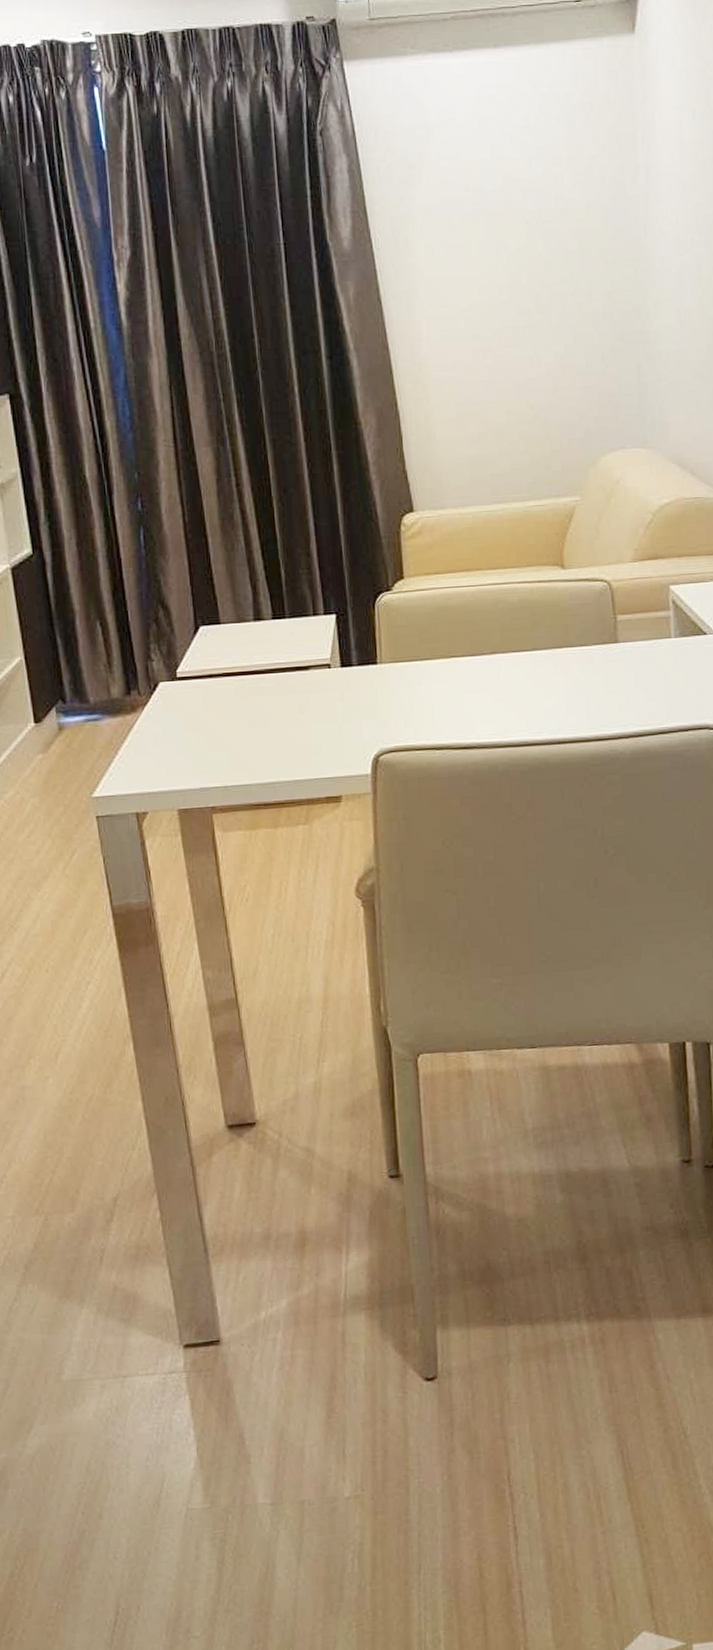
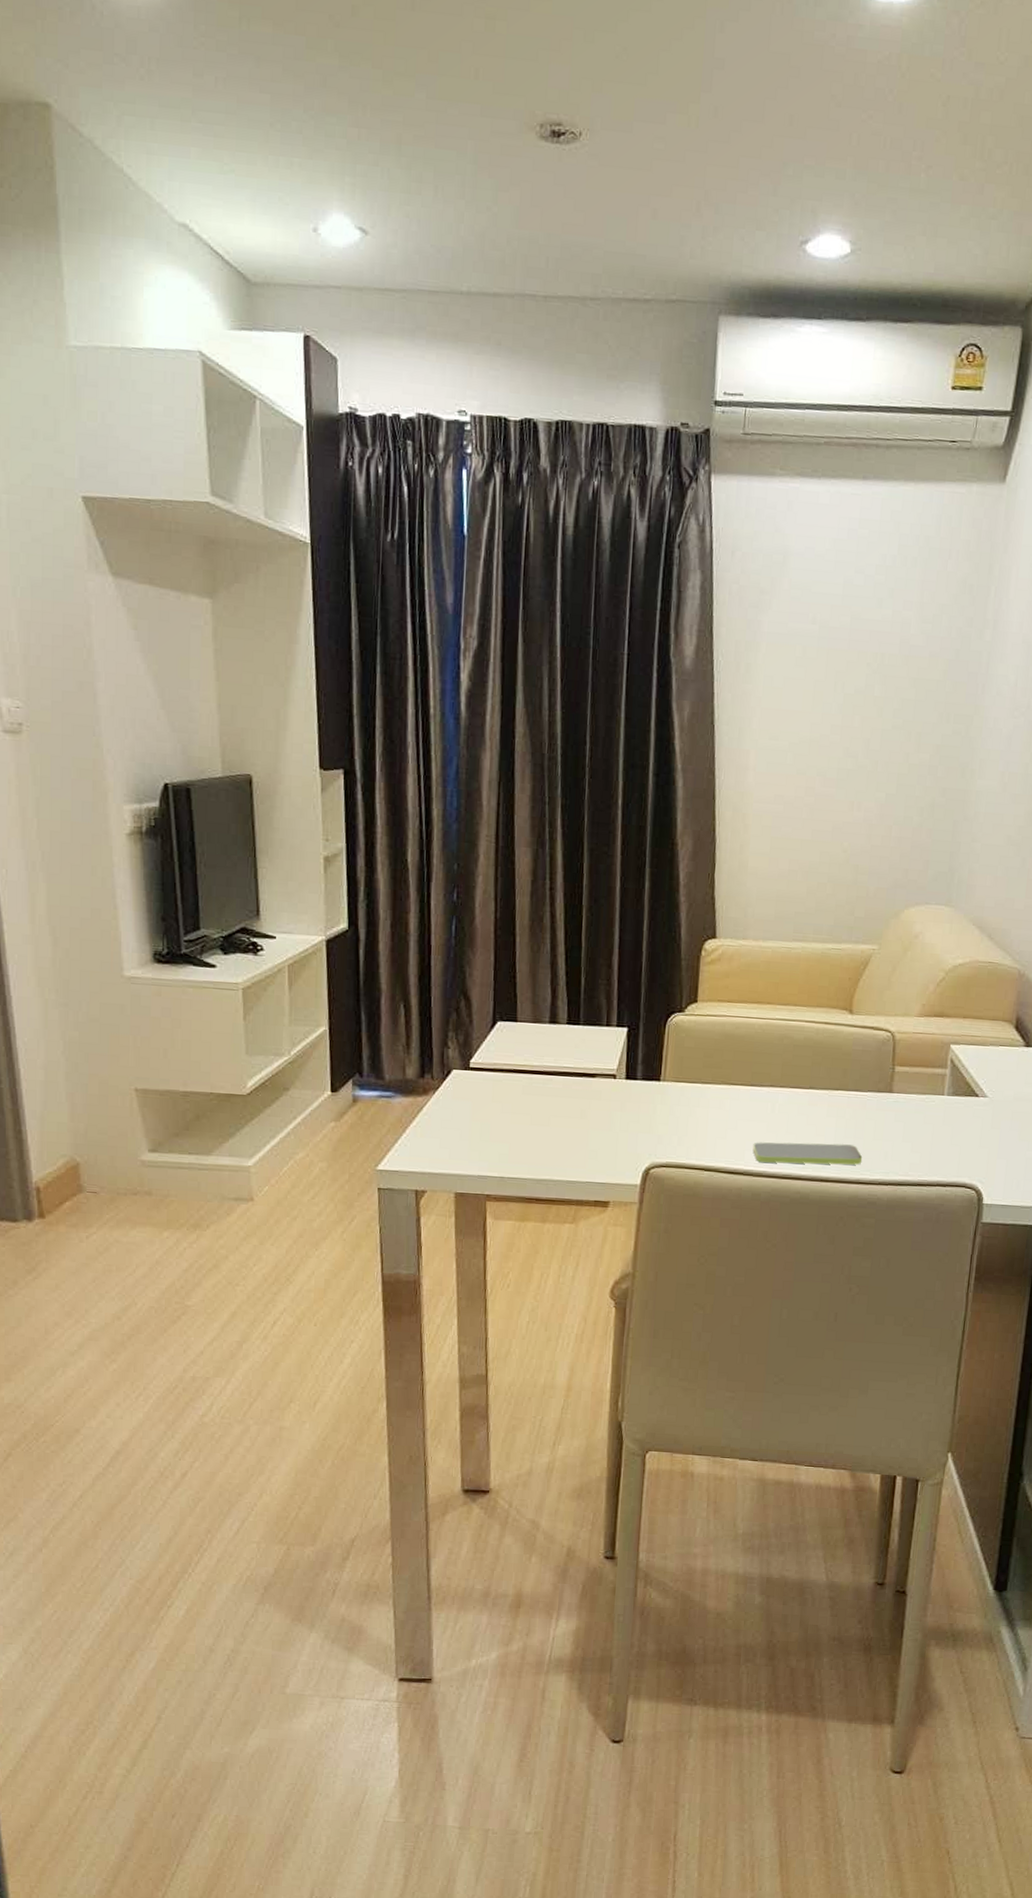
phone: none [482,702,598,733] -> present [752,1142,863,1165]

